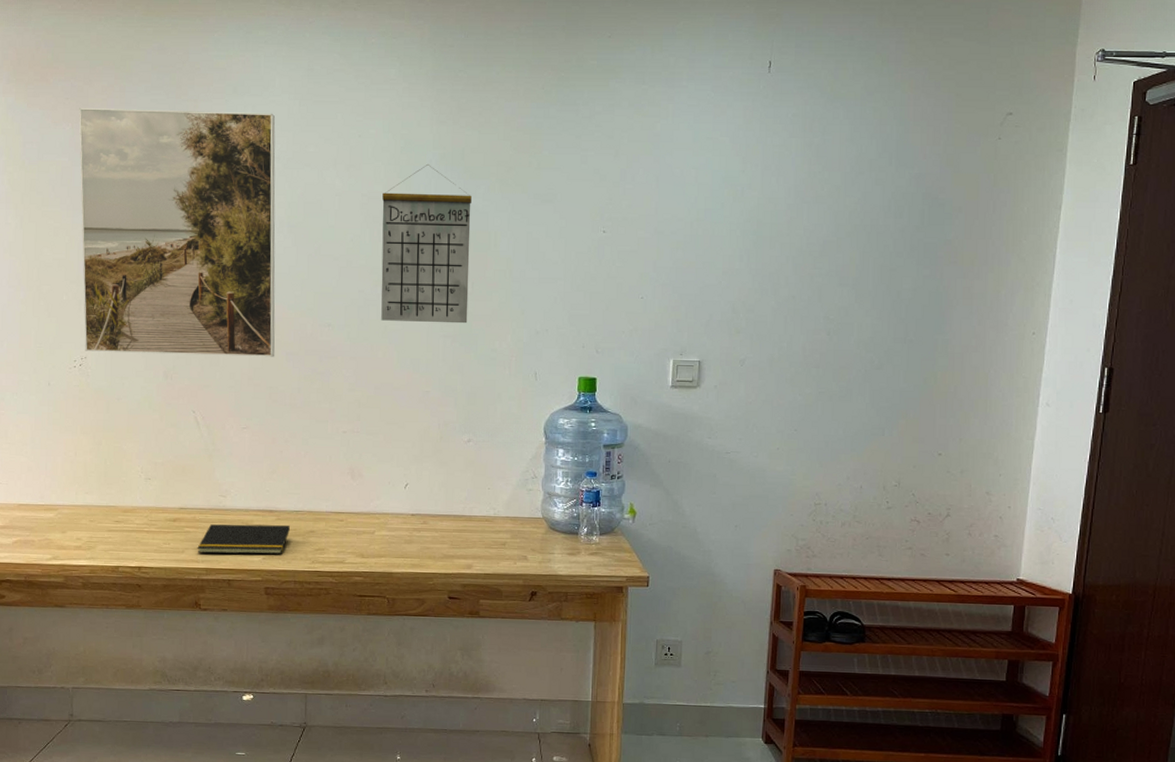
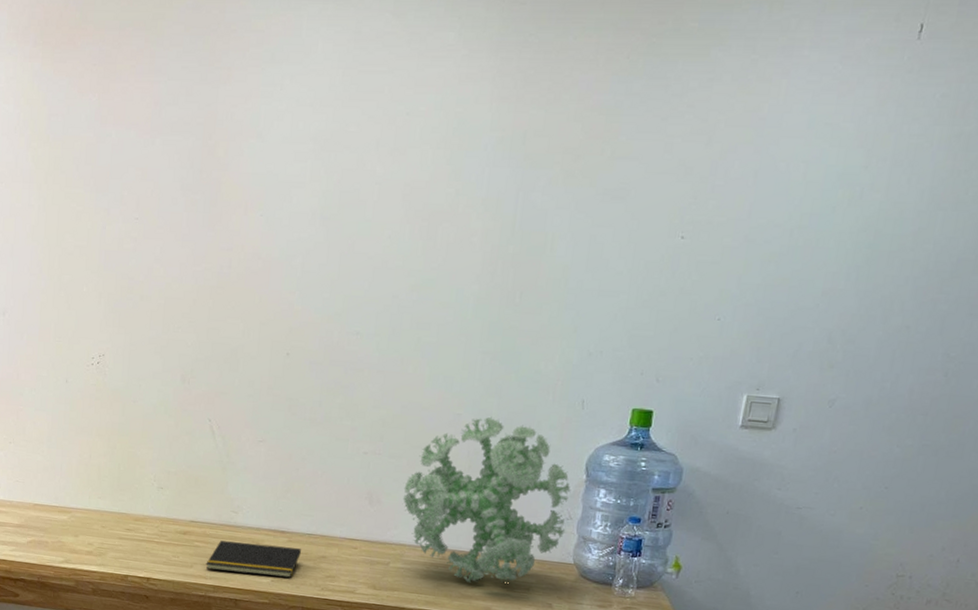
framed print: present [79,107,275,357] -> none [103,75,315,366]
calendar: present [381,165,472,324] -> none [415,150,530,340]
plant: none [382,392,533,543] -> present [402,416,571,583]

